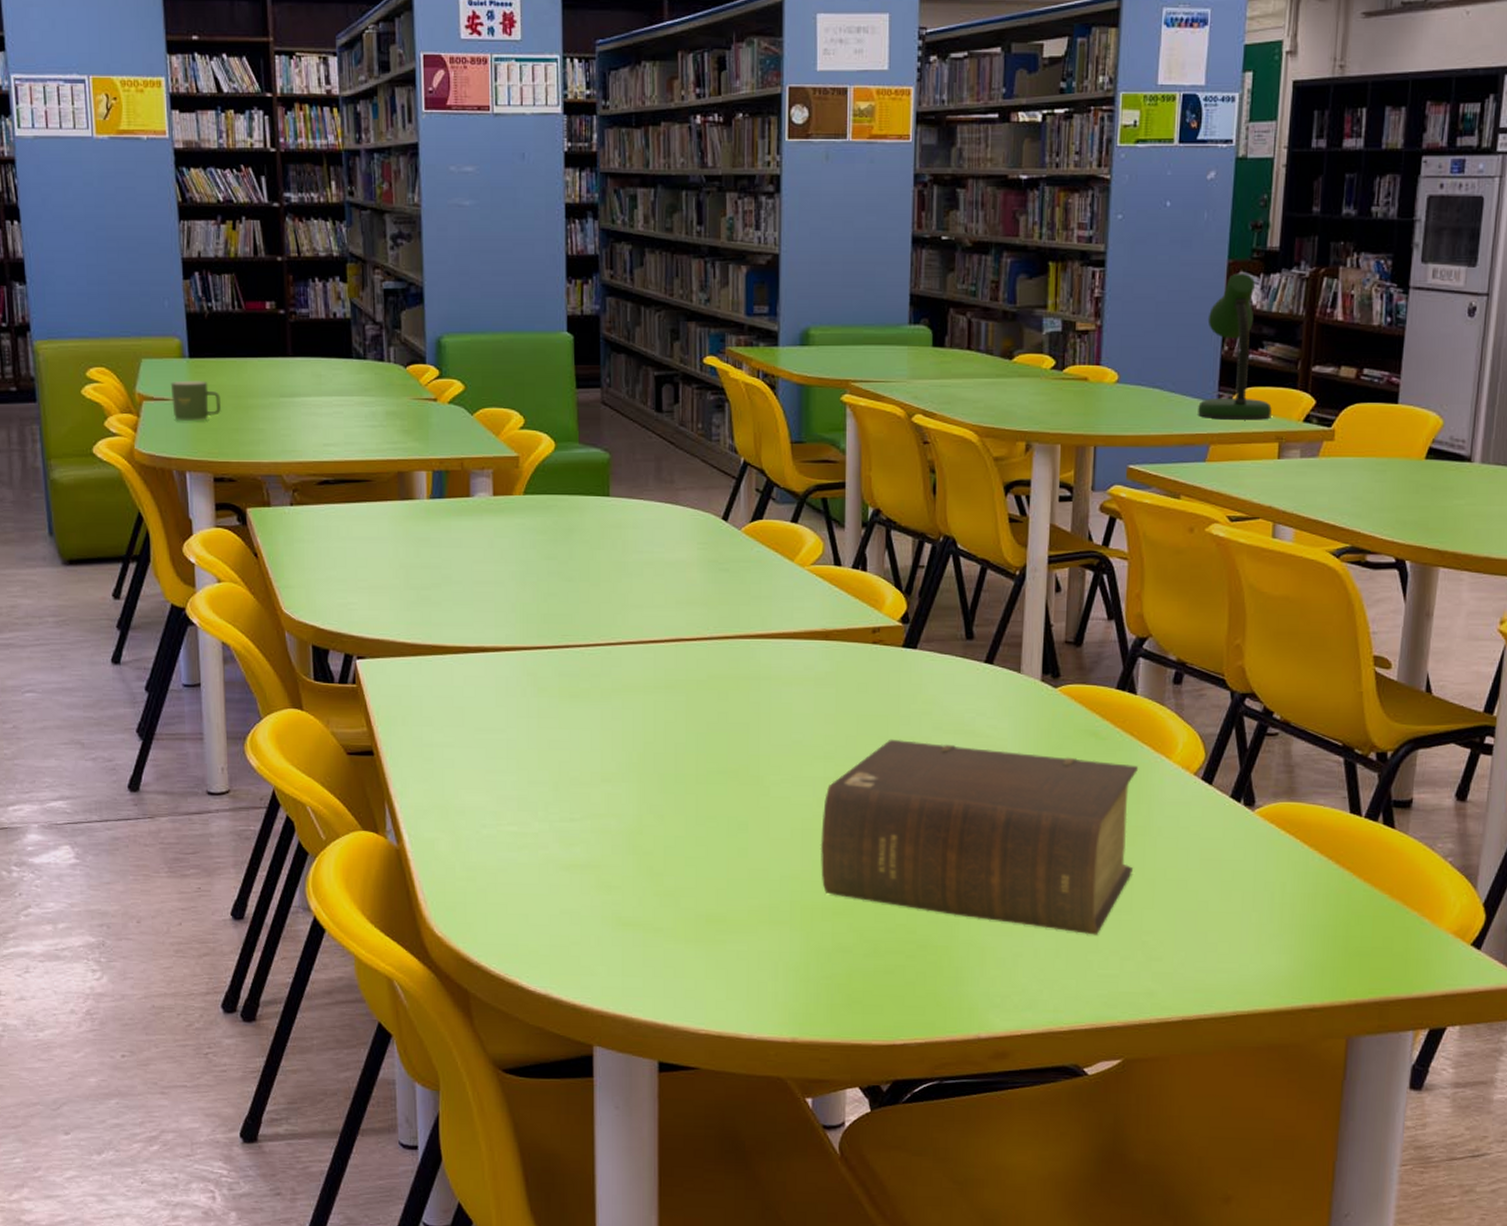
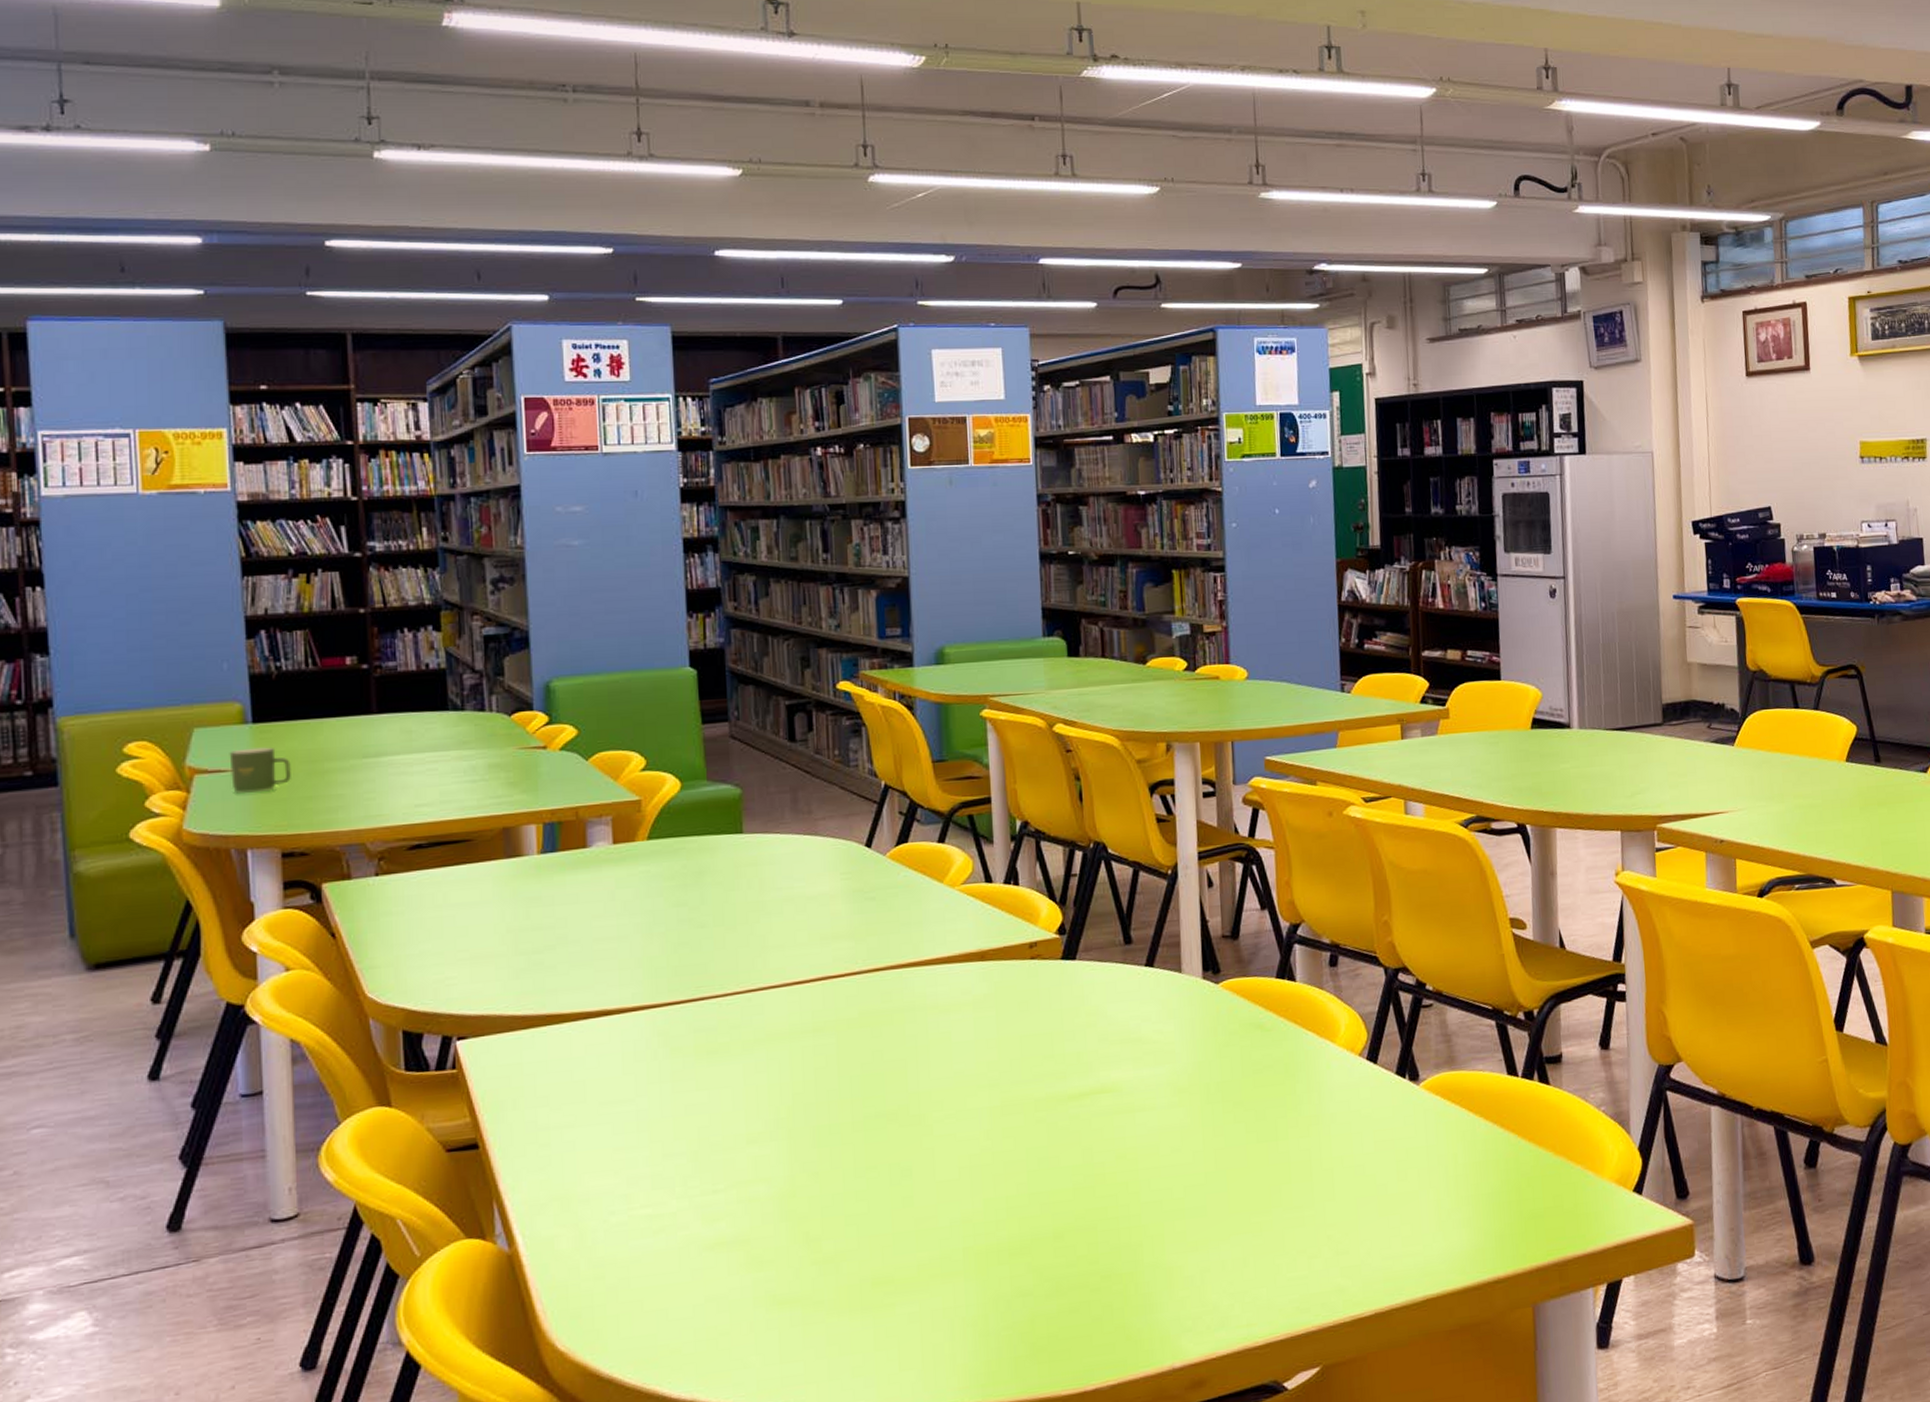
bible: present [820,739,1139,935] -> none [990,1053,1311,1238]
desk lamp: present [1198,273,1272,420] -> none [1323,570,1391,707]

